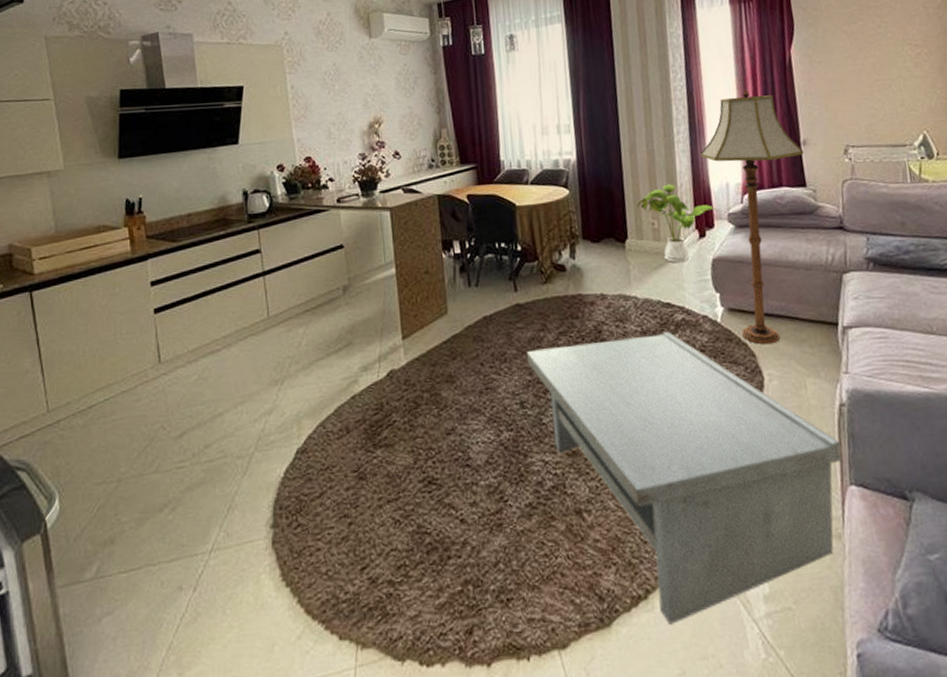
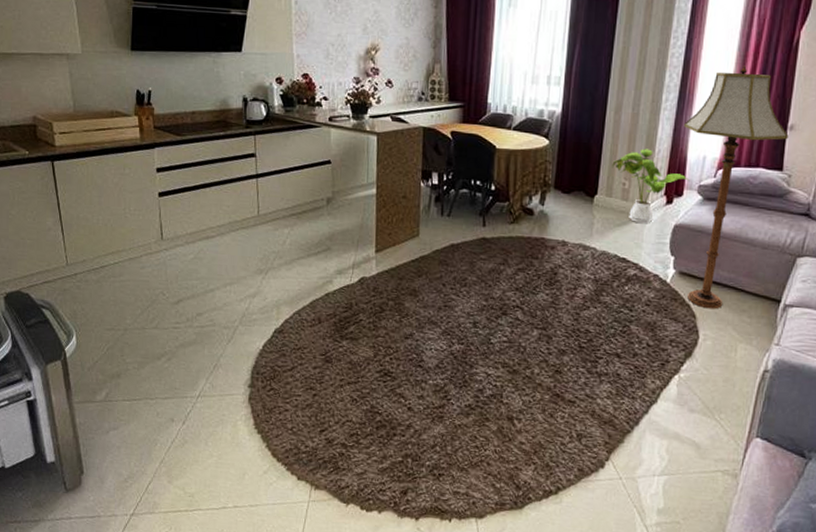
coffee table: present [525,332,844,625] -> none [484,279,757,517]

